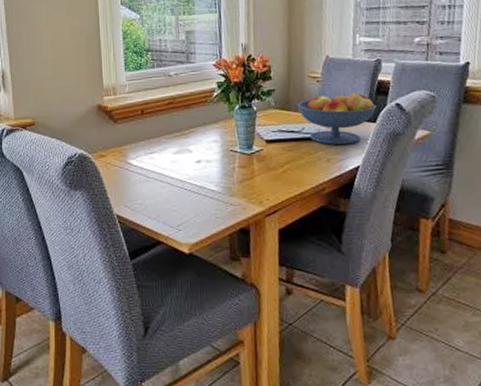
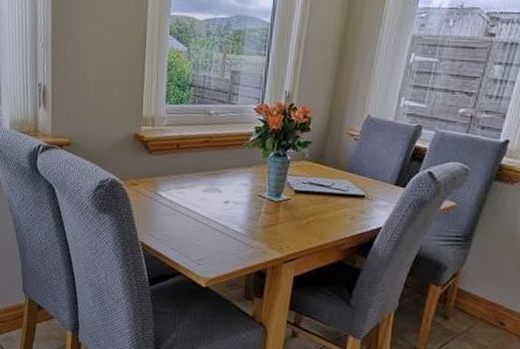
fruit bowl: present [297,92,377,145] -> none [331,152,409,206]

